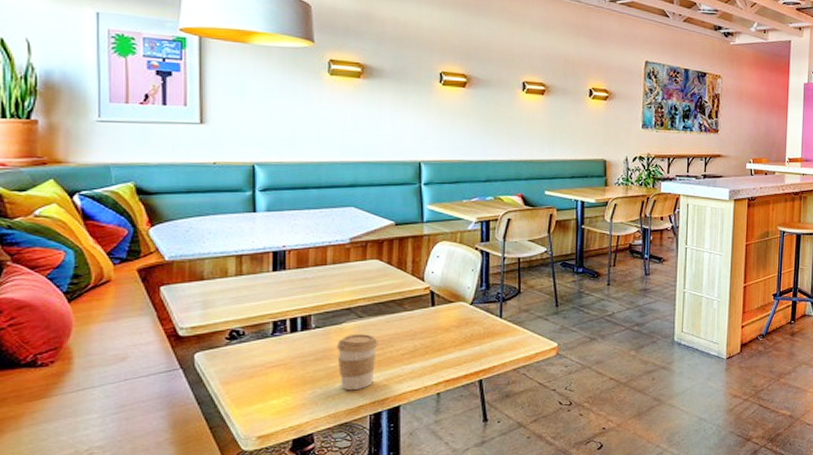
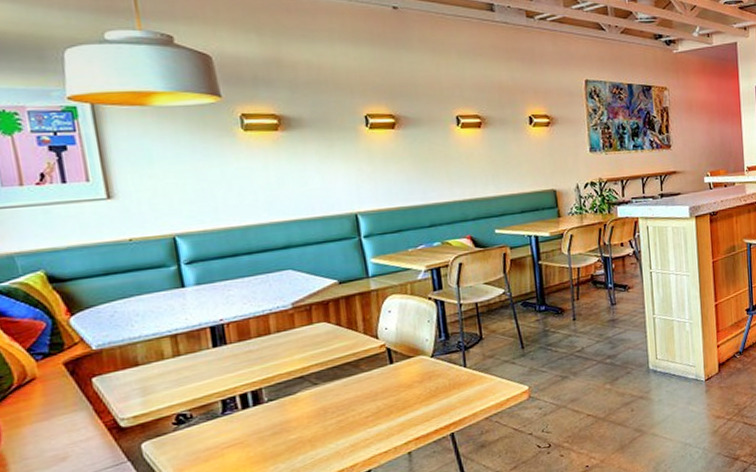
coffee cup: present [336,334,378,391] -> none [293,401,339,462]

